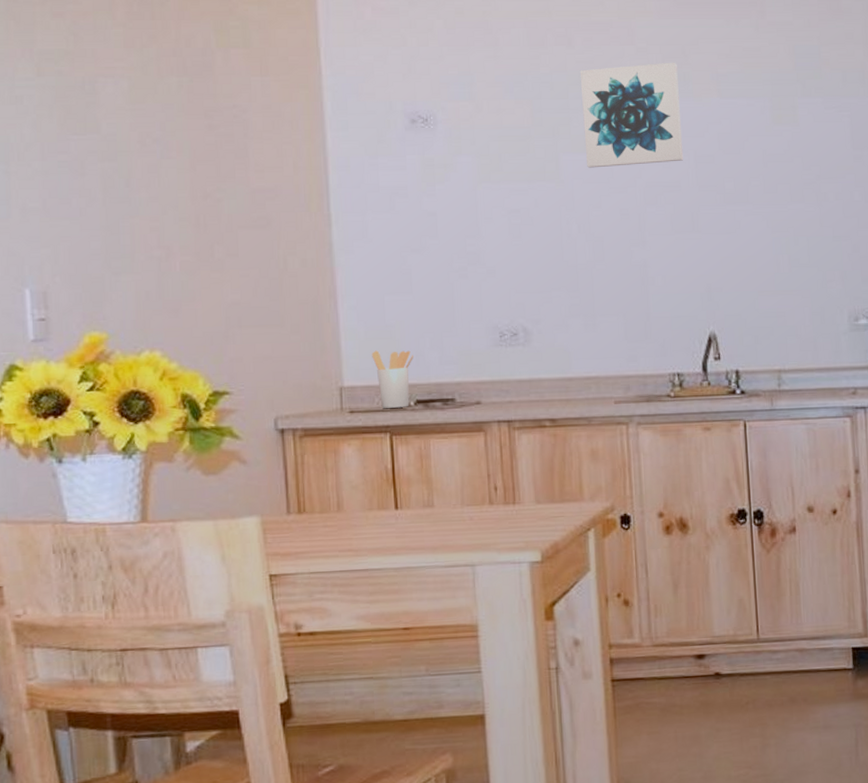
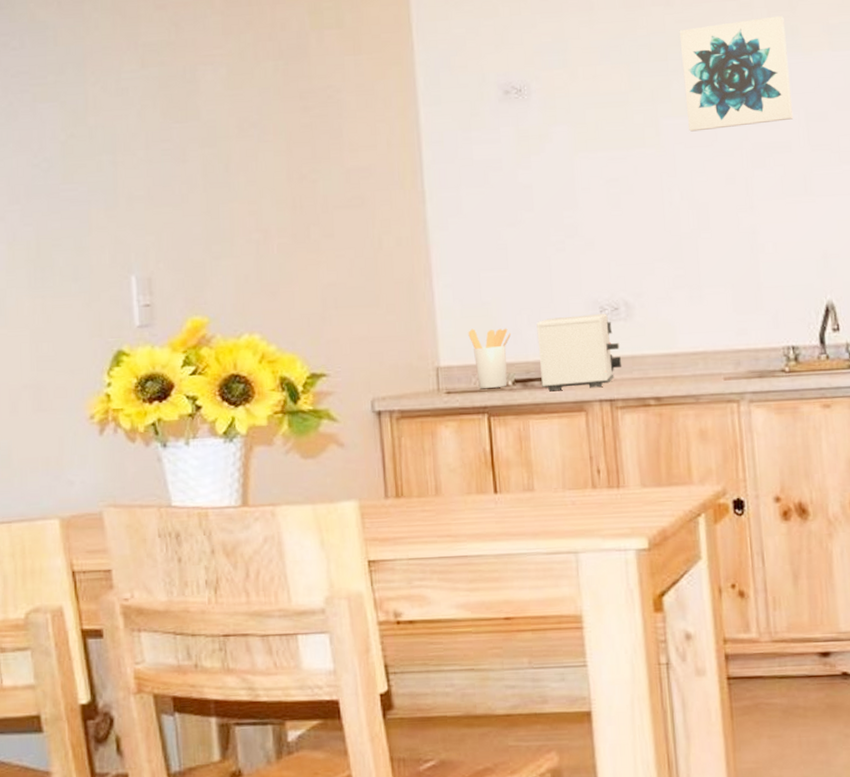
toaster: none [439,339,520,412] -> present [536,314,622,392]

